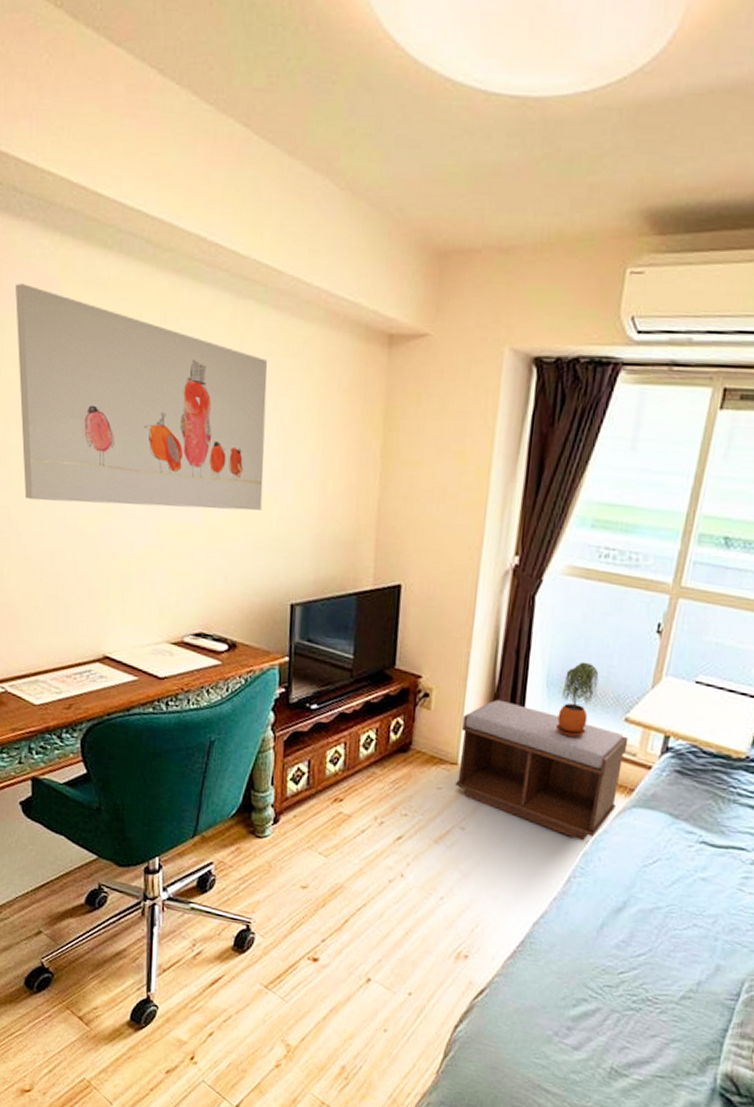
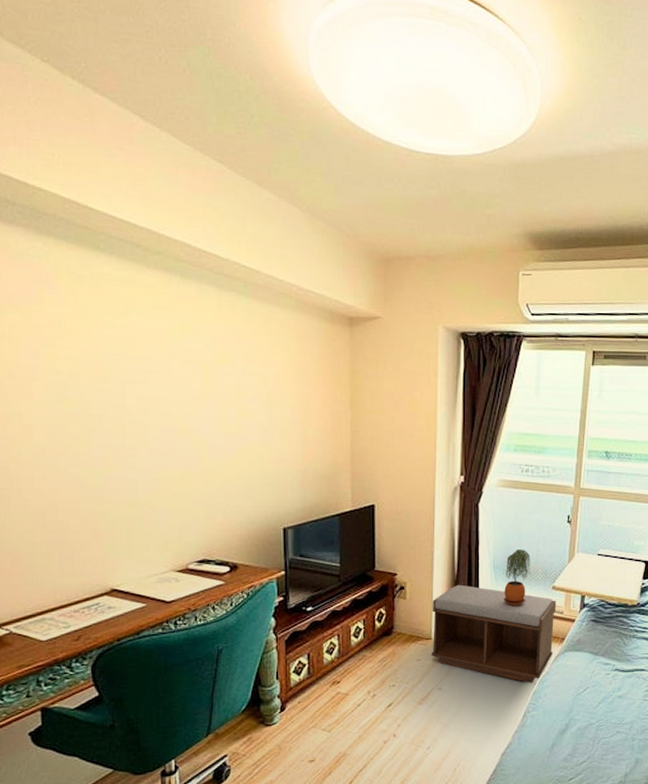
wall art: present [15,283,268,511] -> none [10,278,253,460]

